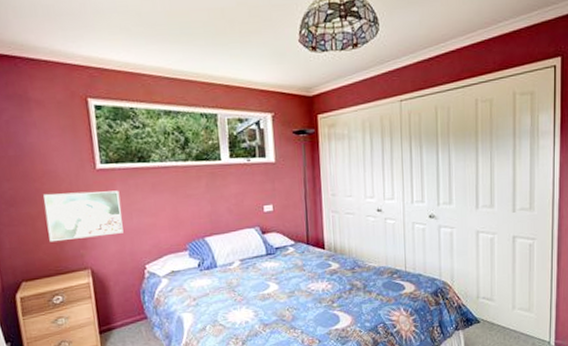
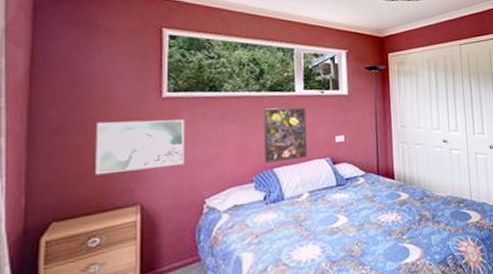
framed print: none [191,177,236,232] -> present [263,107,307,163]

